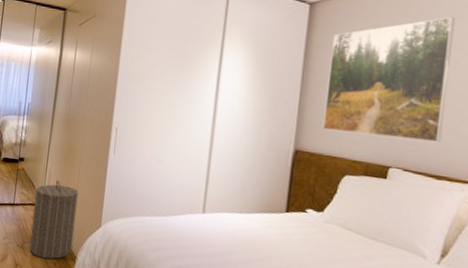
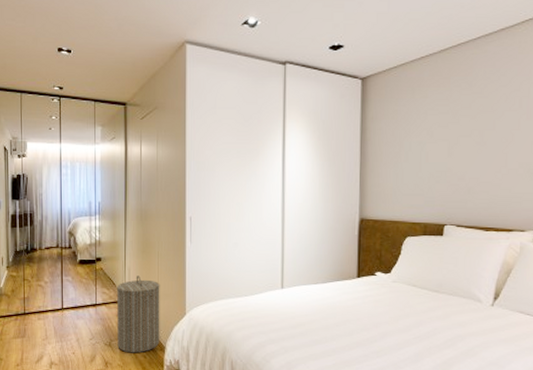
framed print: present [322,16,455,142] -> none [383,81,490,198]

